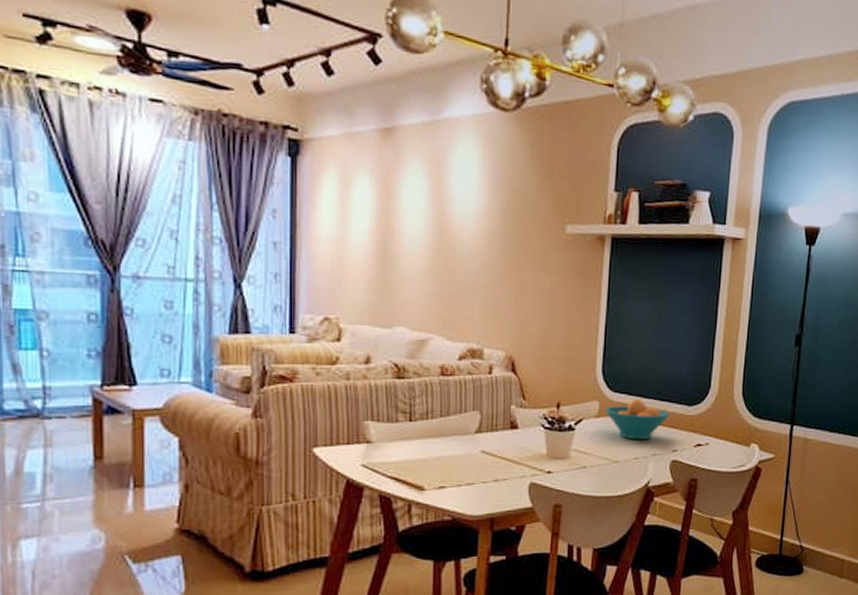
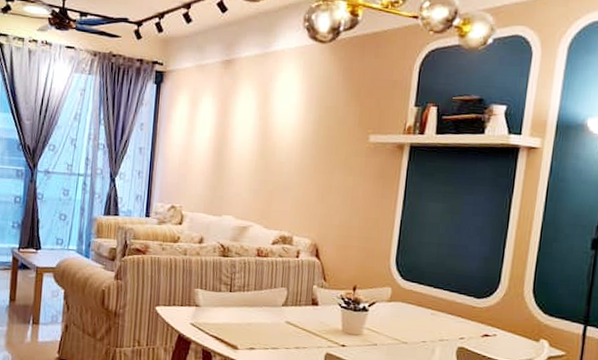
fruit bowl: present [604,398,670,440] -> none [396,288,459,326]

